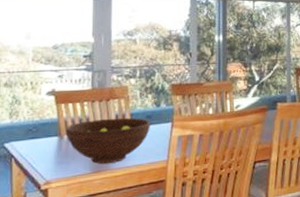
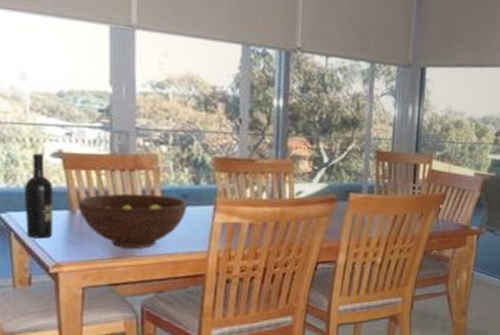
wine bottle: none [24,93,47,162] -> present [23,153,54,239]

